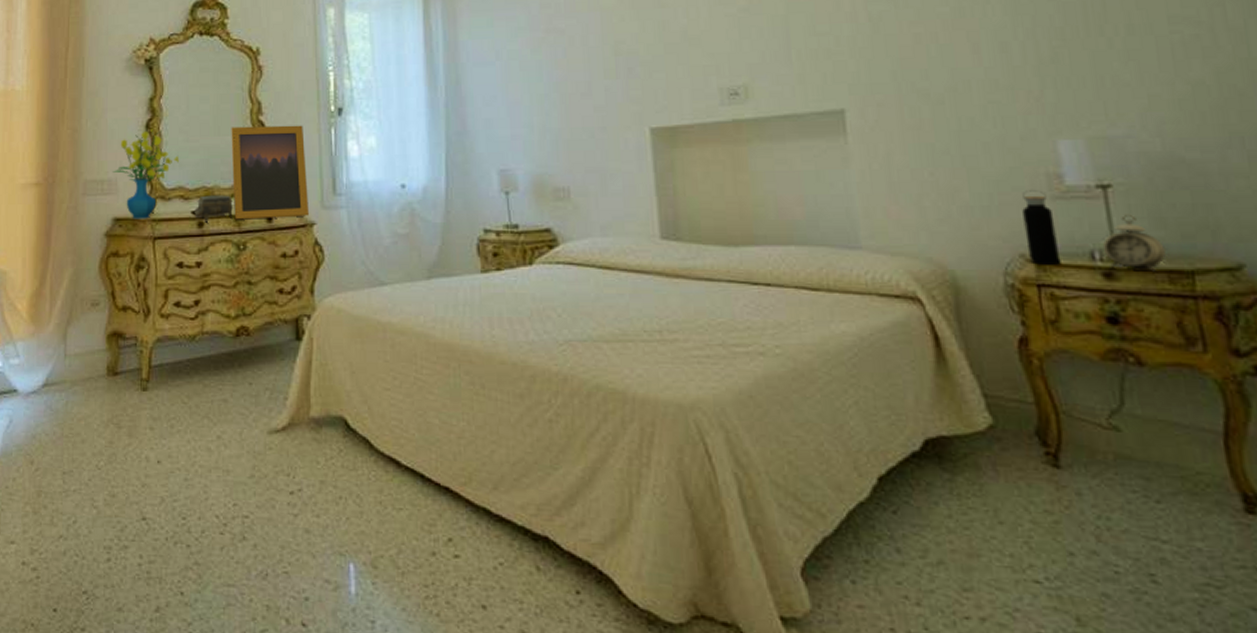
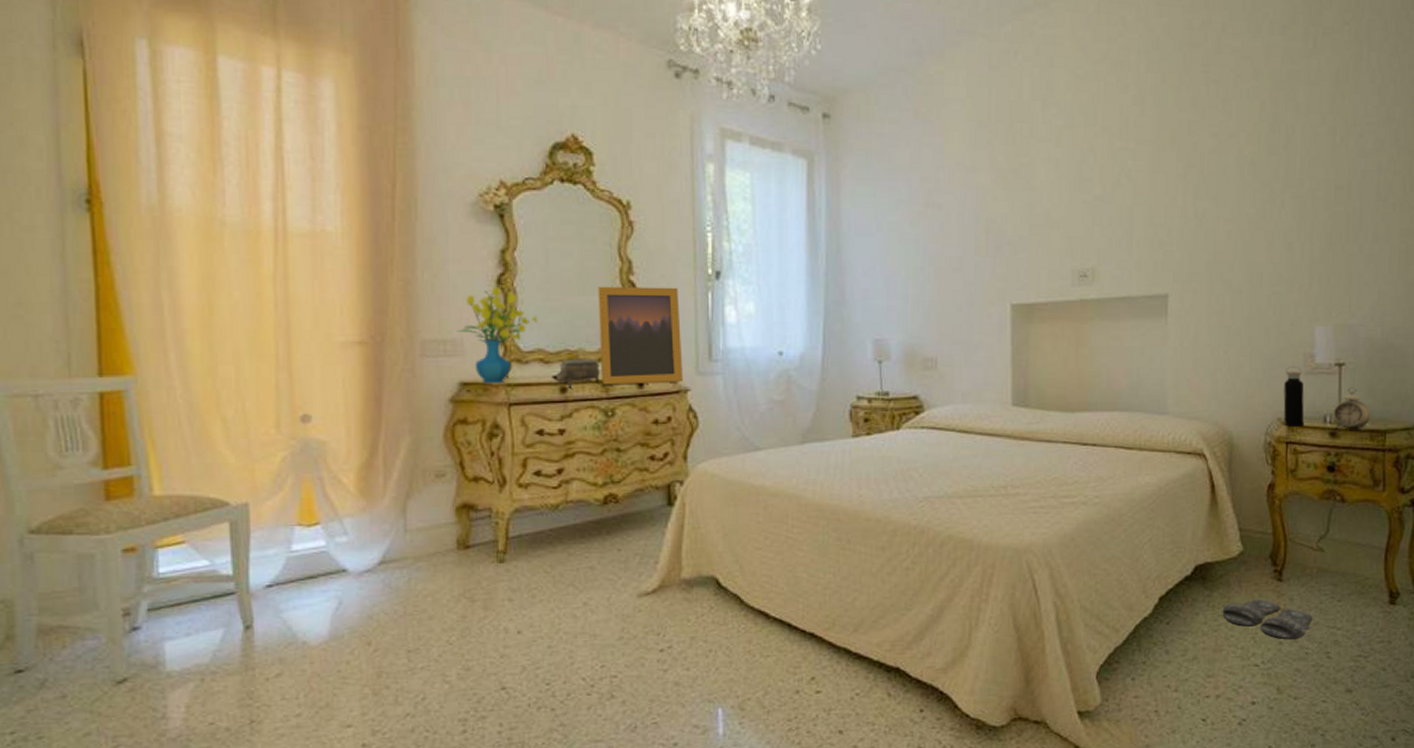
slippers: none [973,490,1120,550] -> present [1222,599,1313,639]

